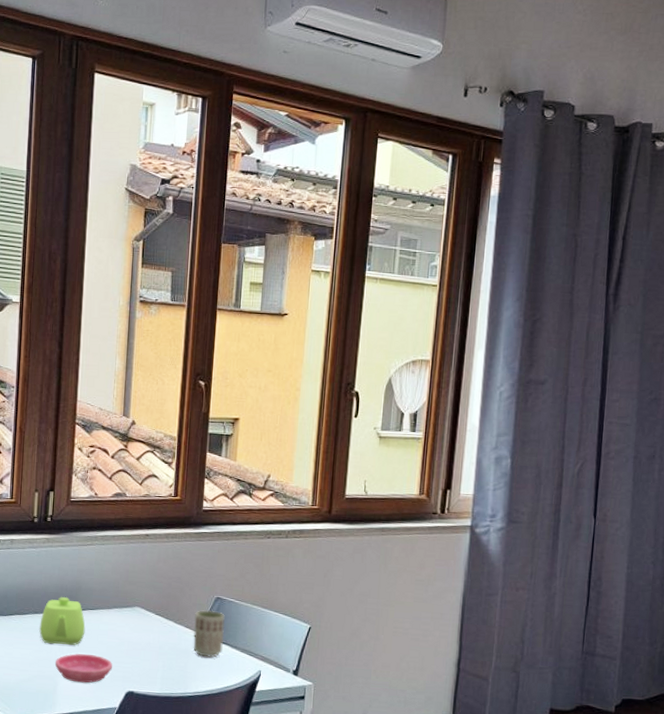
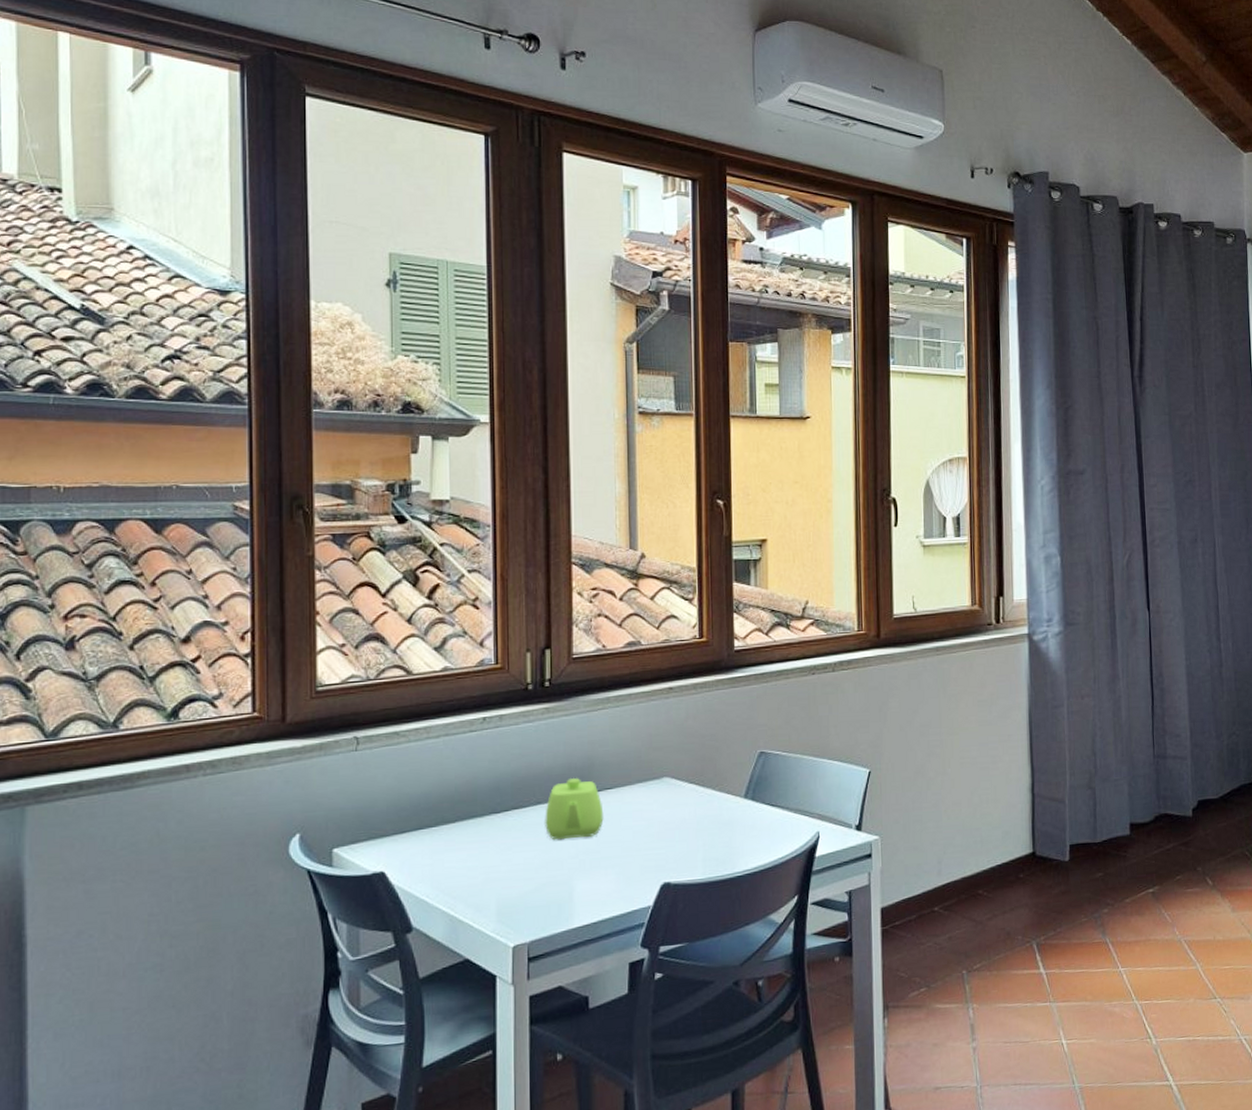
saucer: present [54,653,112,683] -> none [568,844,641,883]
cup: present [193,609,225,658] -> none [736,768,773,826]

